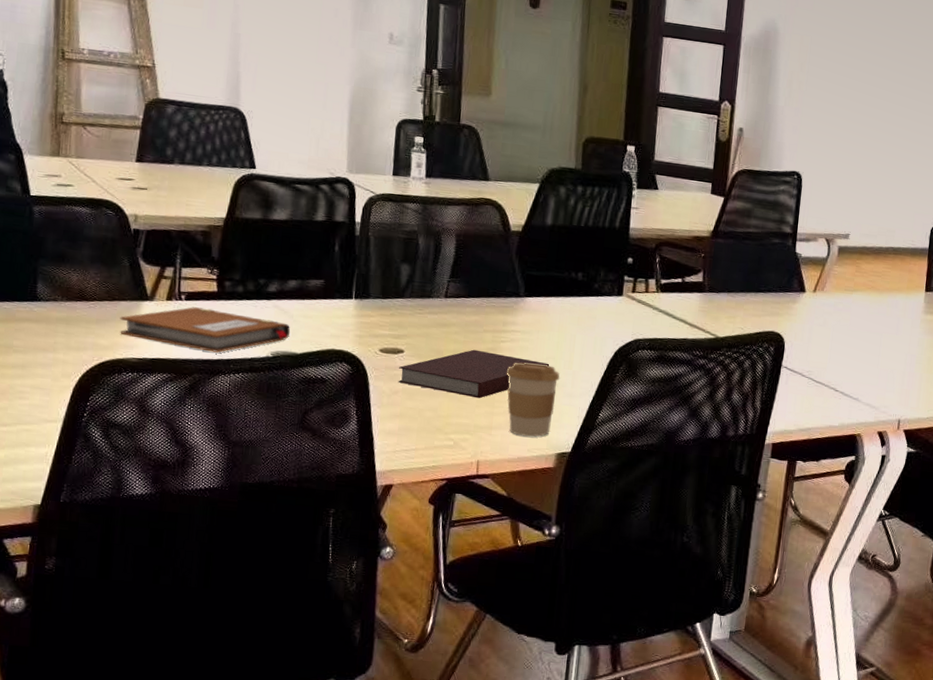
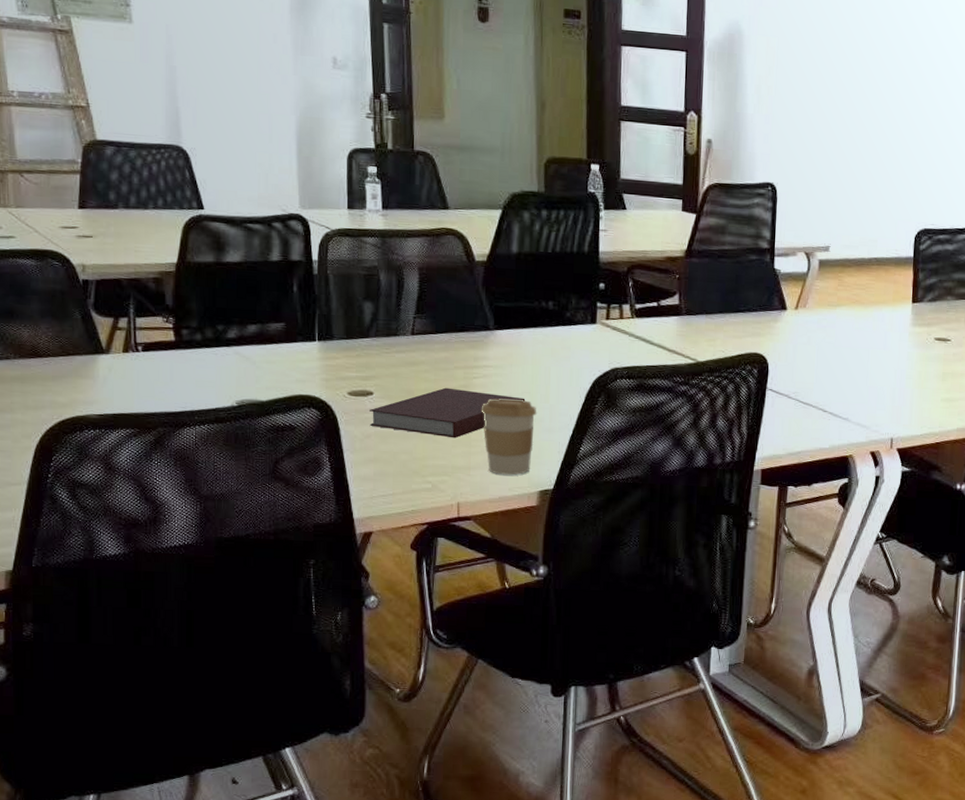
notebook: present [120,307,291,353] -> none [76,358,254,404]

